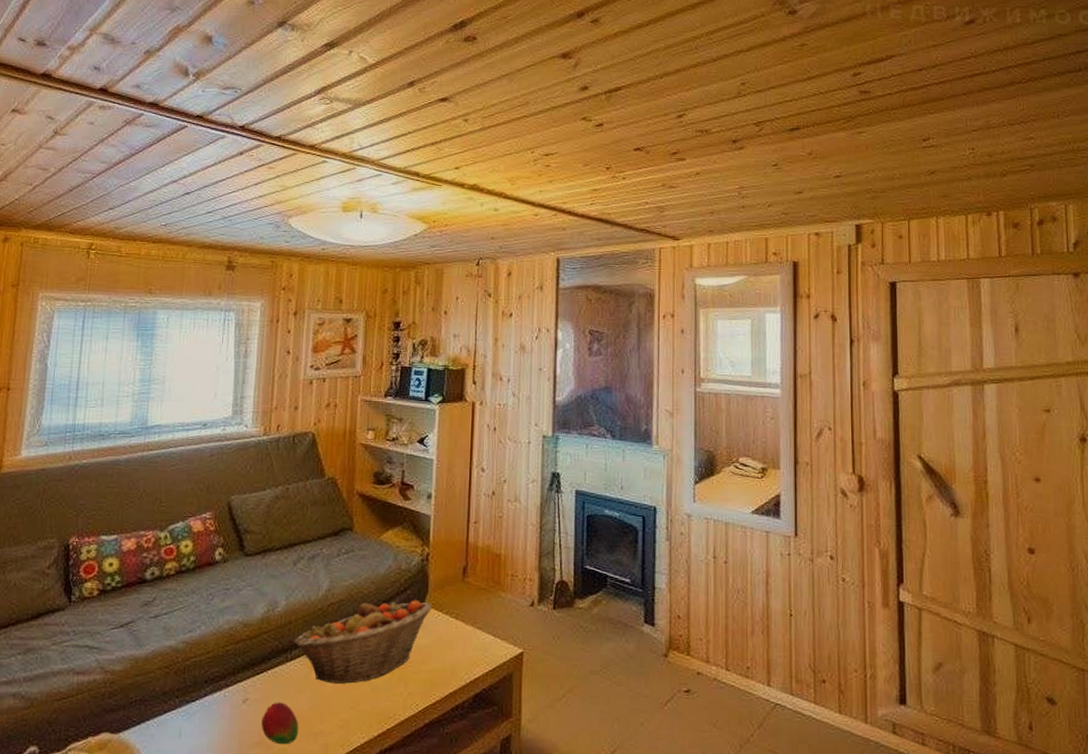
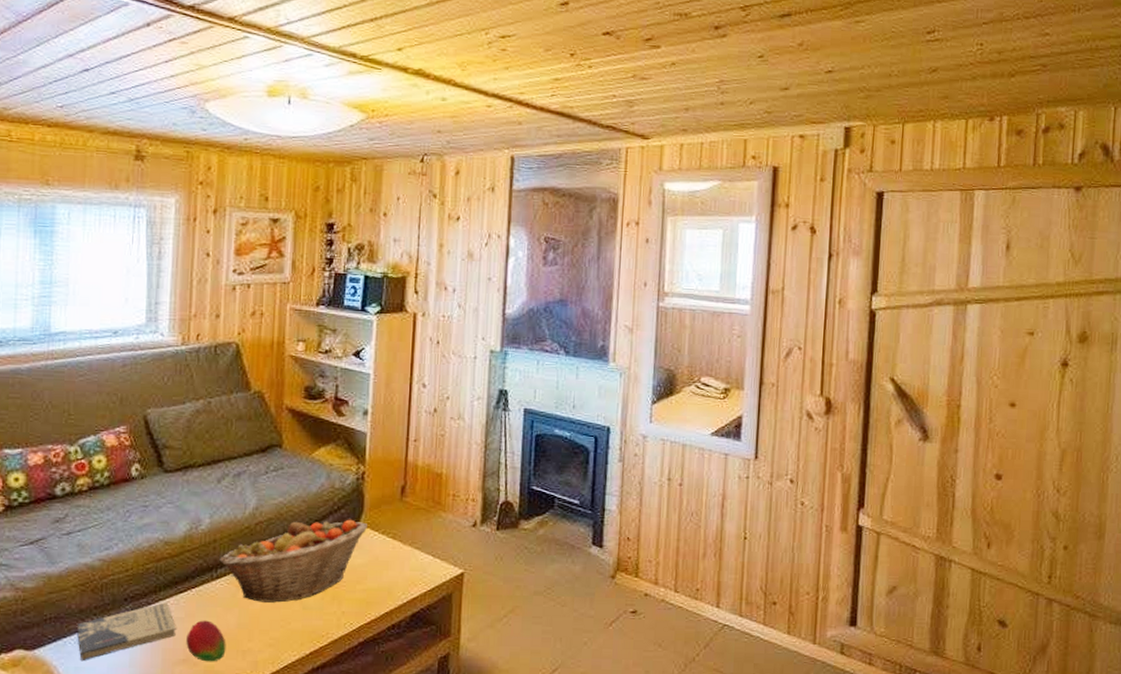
book: none [160,684,252,745] -> present [77,602,176,662]

